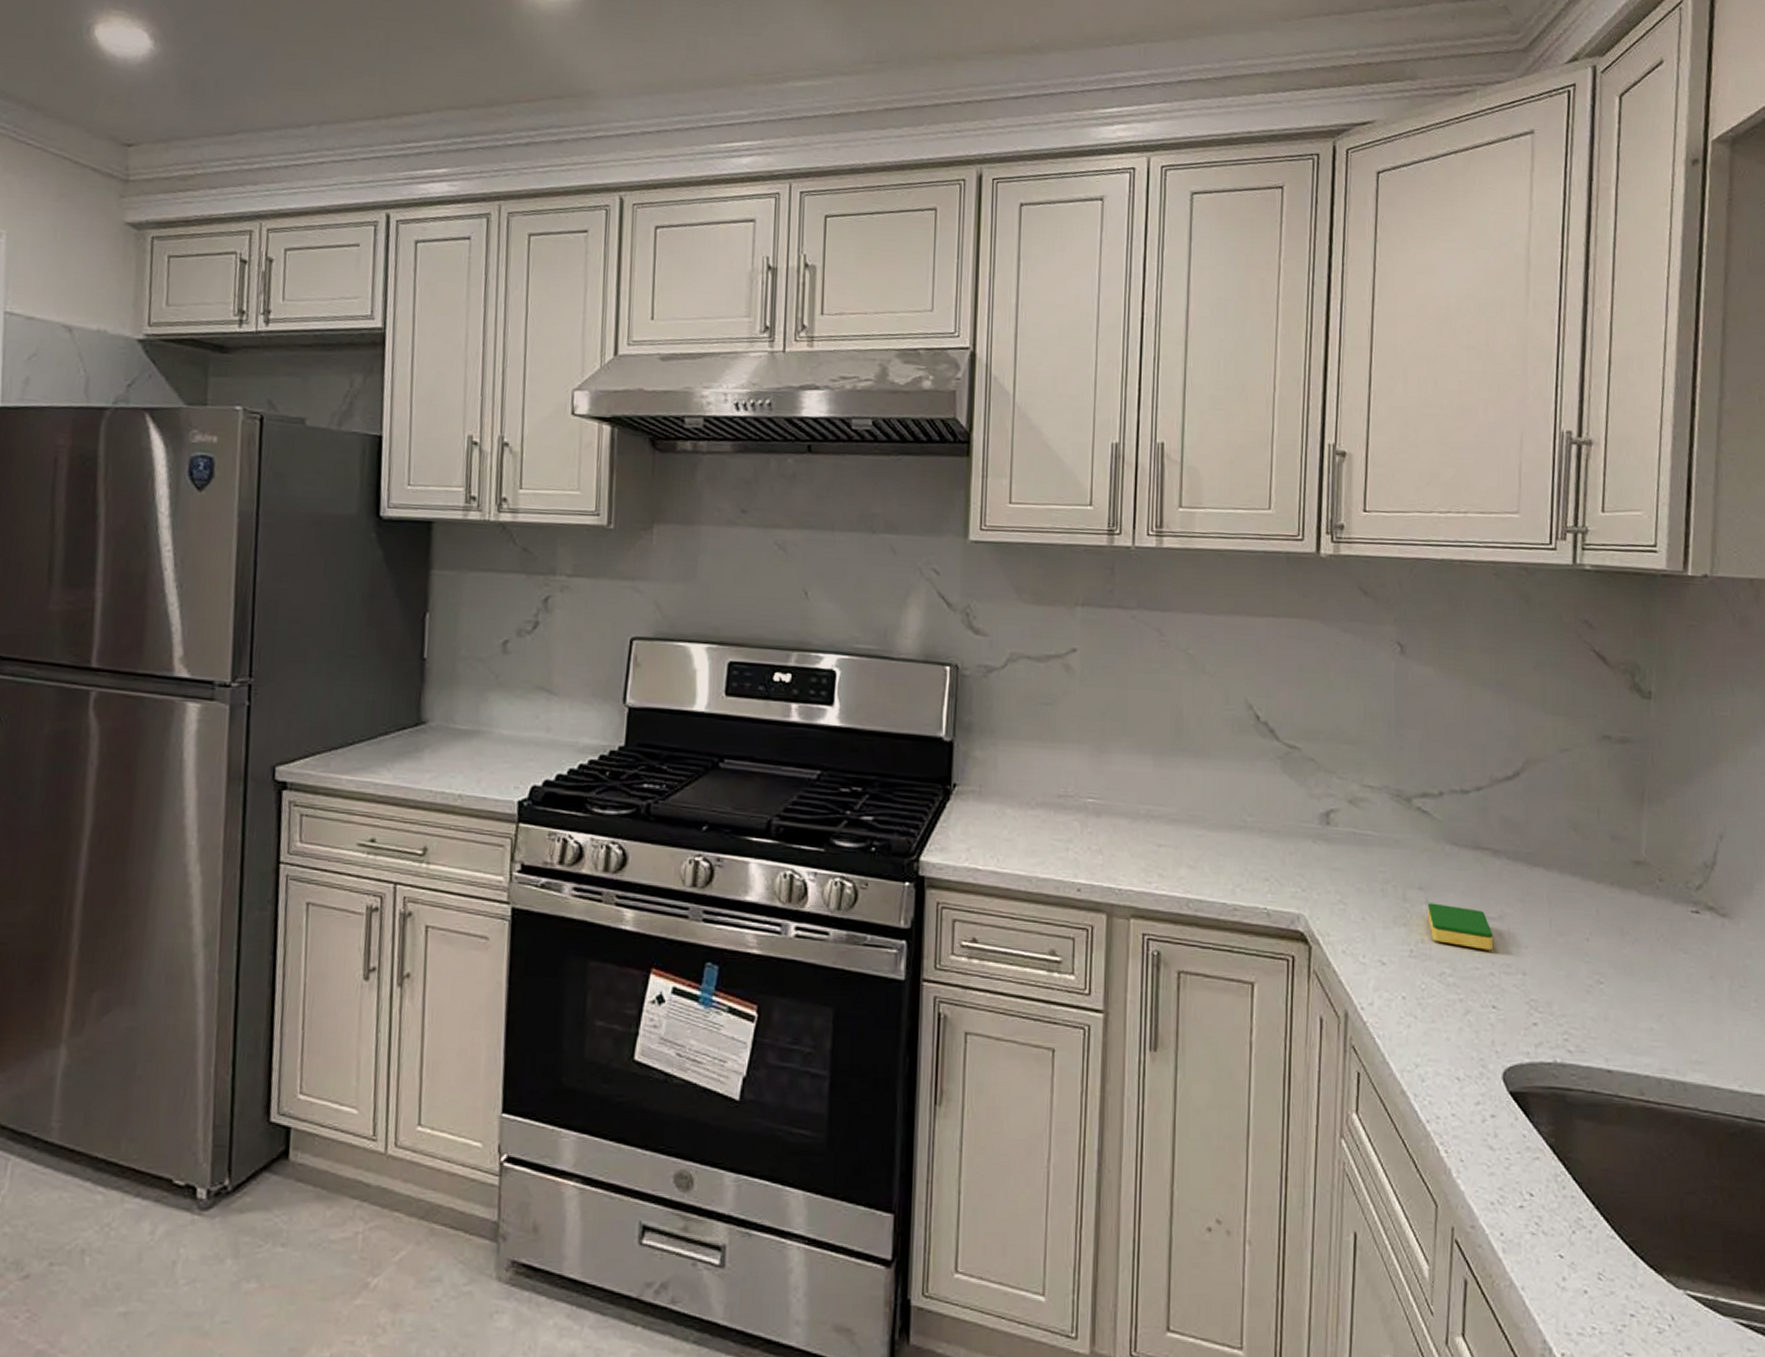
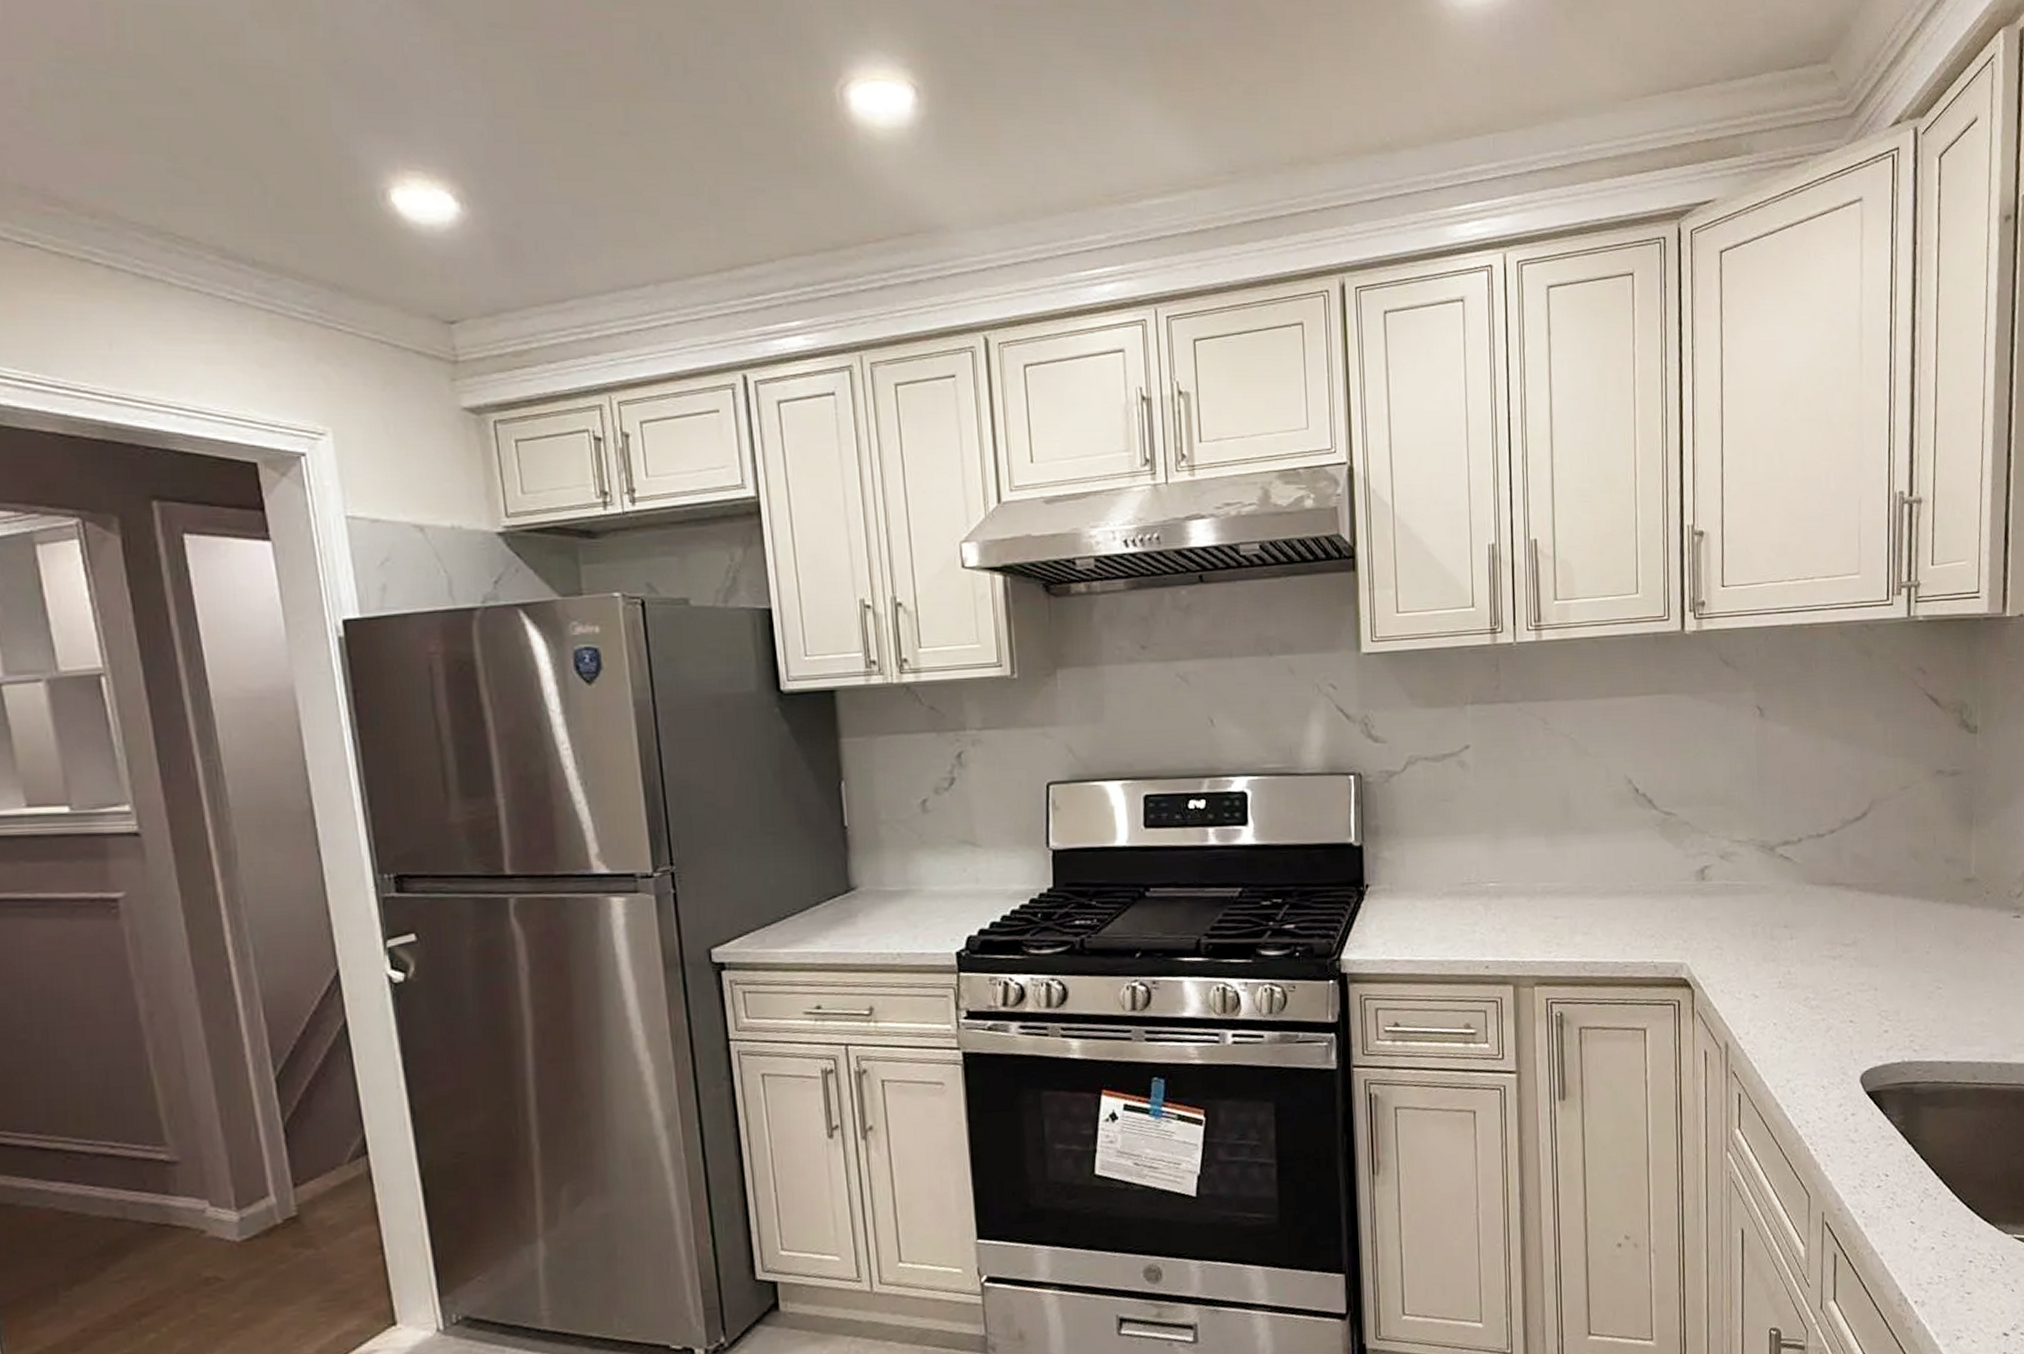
dish sponge: present [1427,903,1494,951] -> none [1792,937,1849,973]

